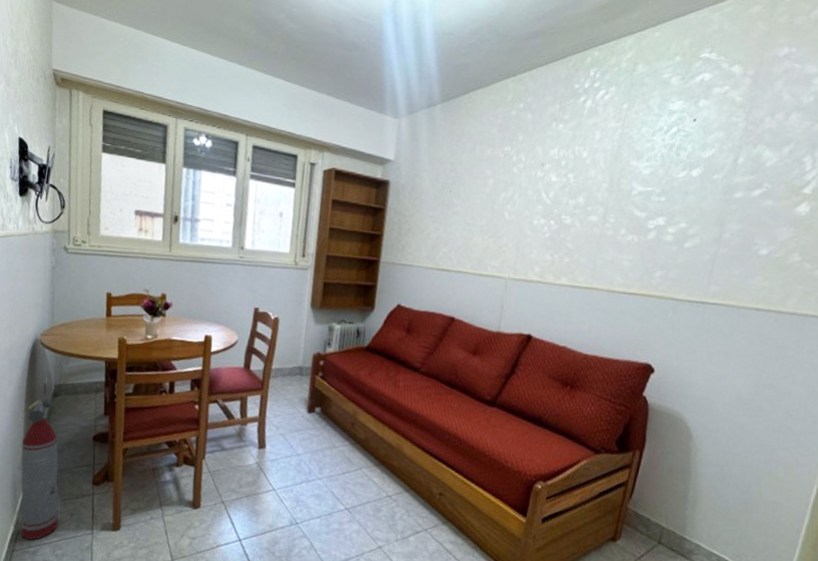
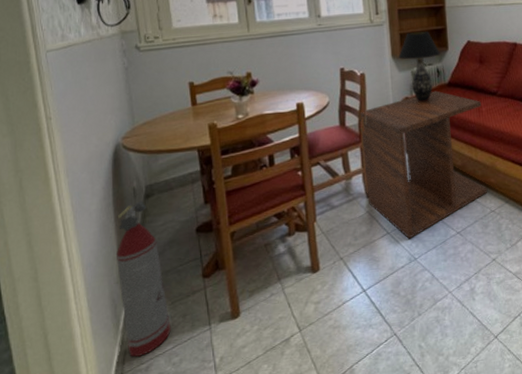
side table: none [259,352,400,502] -> present [360,90,488,239]
table lamp: none [318,283,365,363] -> present [398,31,441,103]

